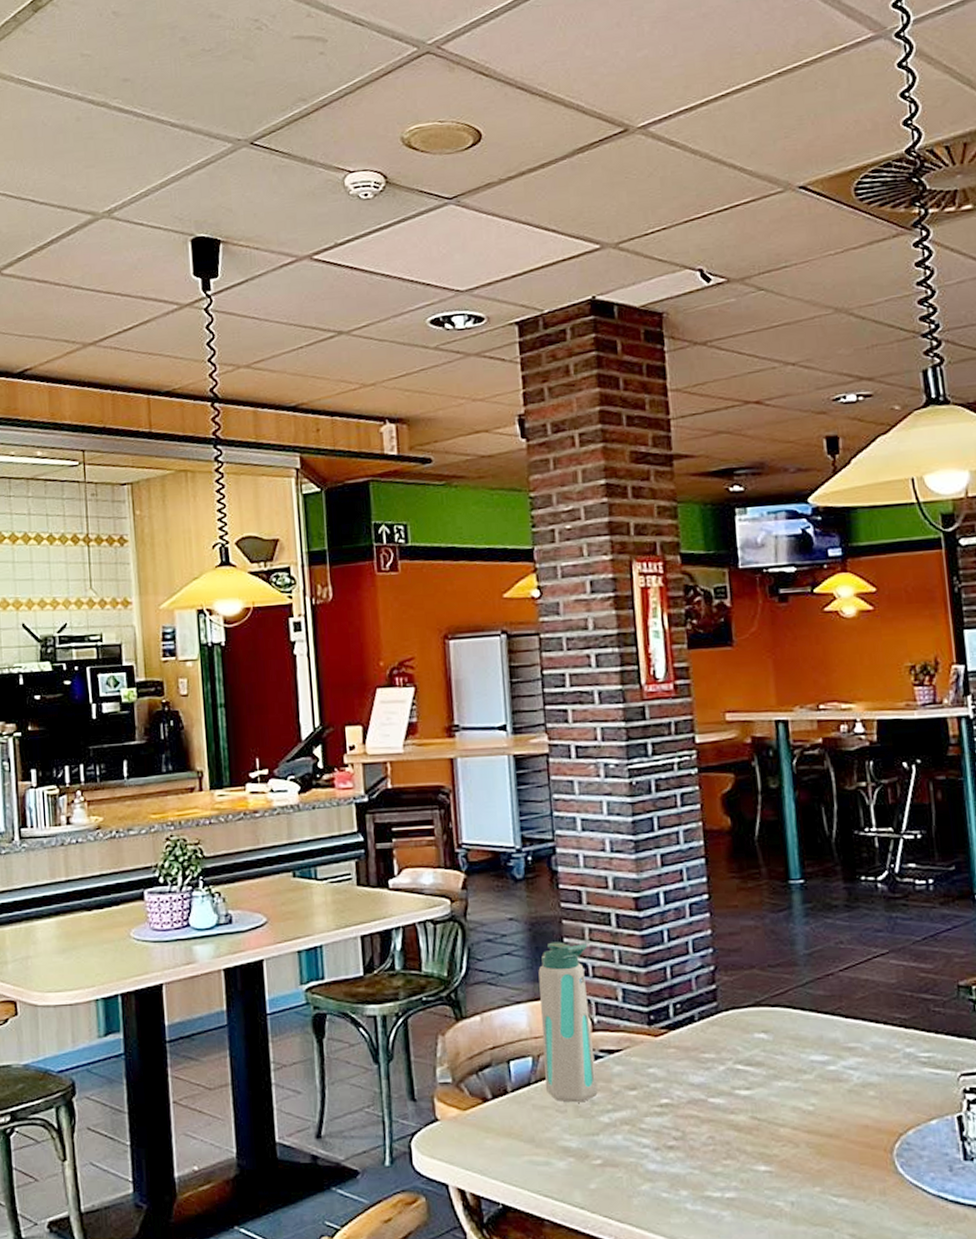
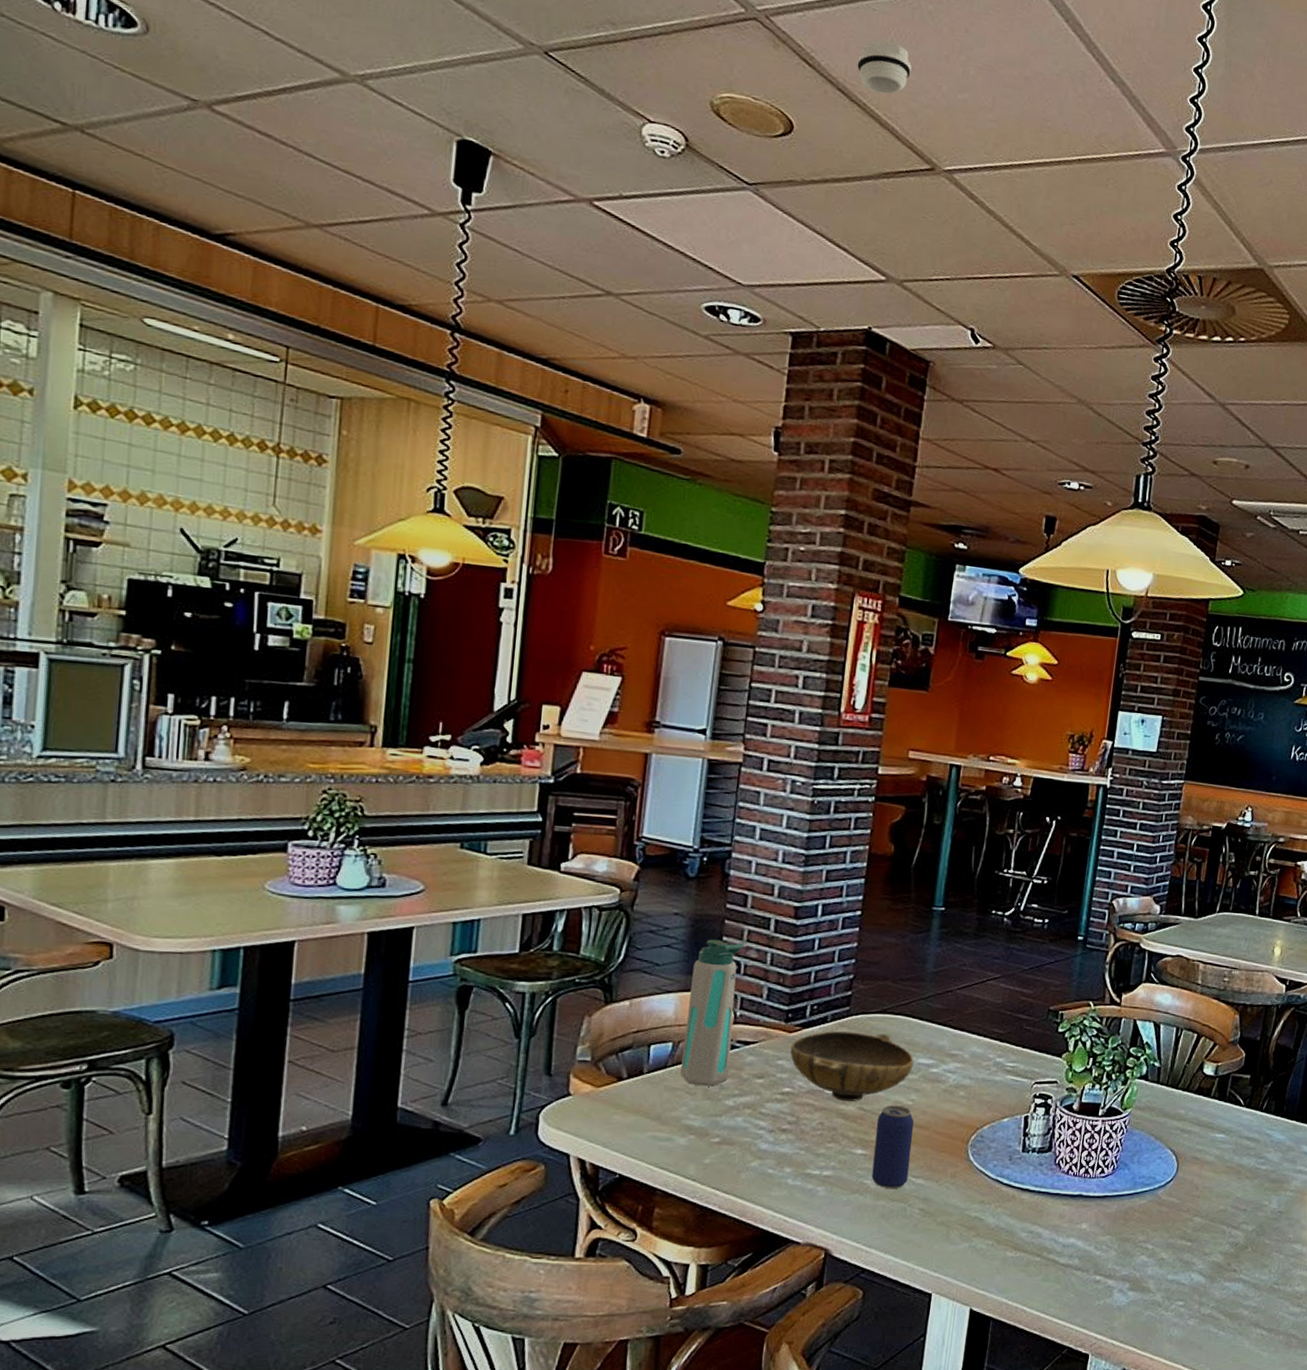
smoke detector: none [530,28,585,80] -> present [857,40,912,95]
bowl: none [659,1030,806,1110] -> present [790,1031,914,1101]
beverage can: none [775,1112,828,1210] -> present [871,1105,915,1188]

